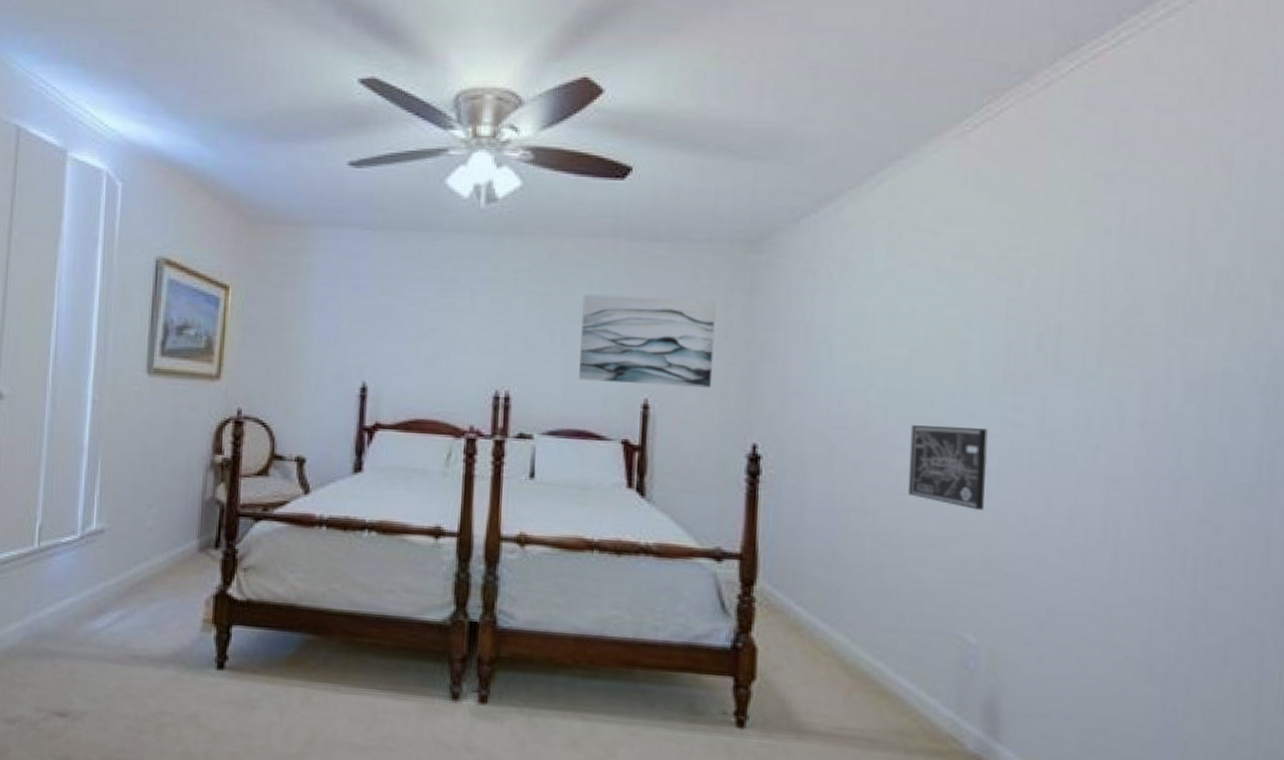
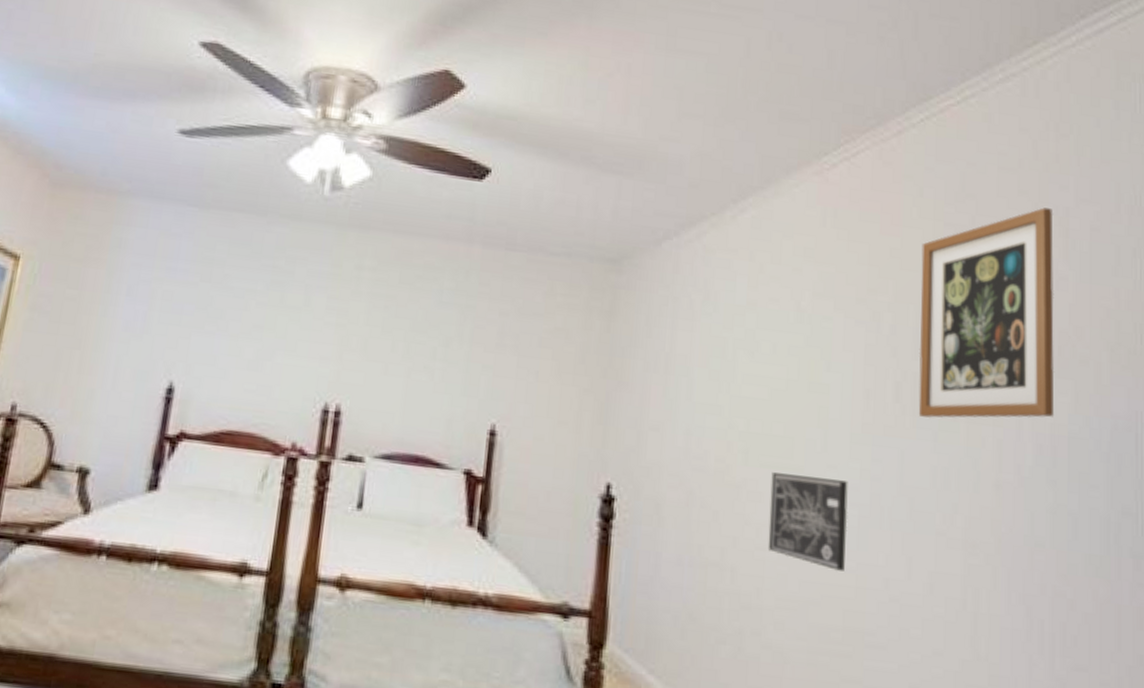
wall art: present [579,294,716,388] -> none [420,301,573,416]
wall art: none [1061,146,1217,365] -> present [918,207,1055,418]

